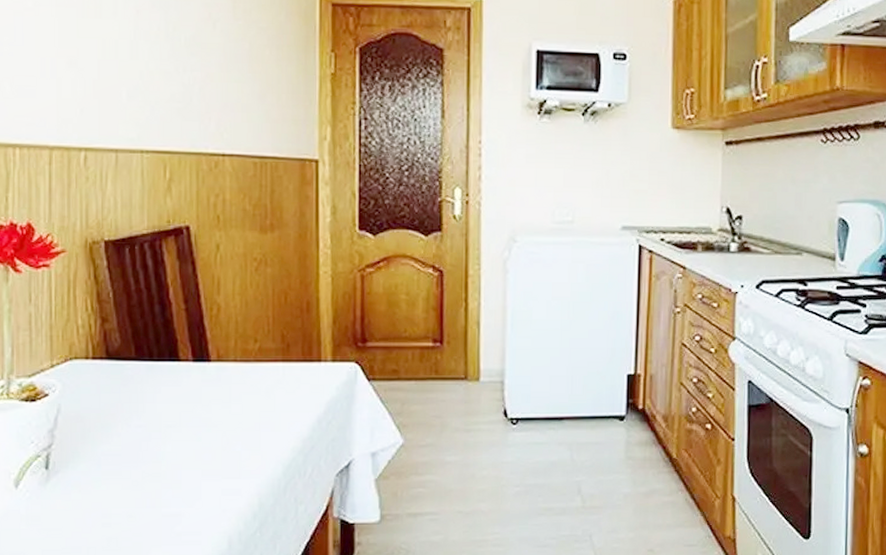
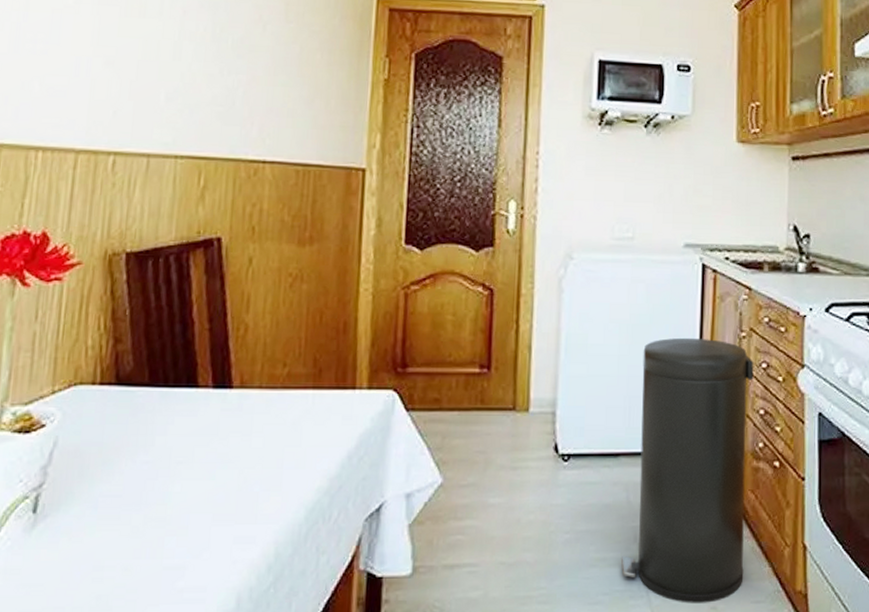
pedal bin: none [566,313,688,546] -> present [620,337,754,603]

